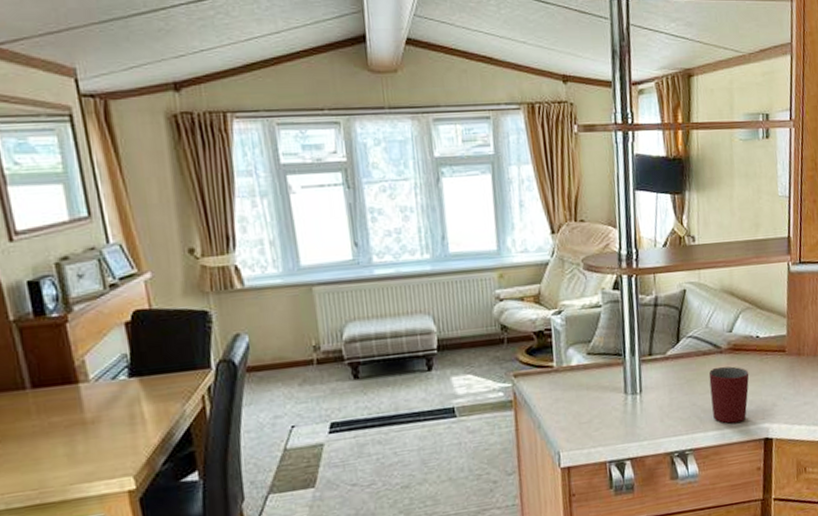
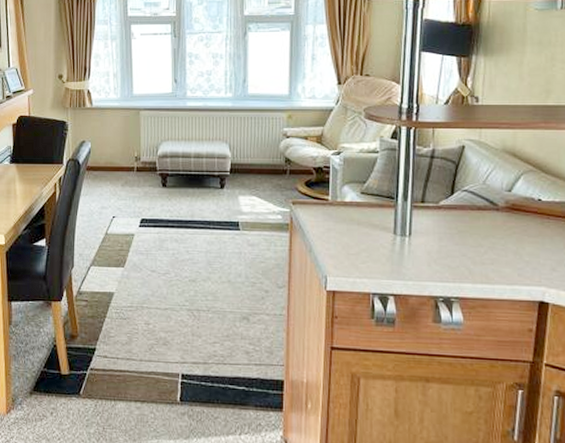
mug: present [708,366,750,424] -> none [482,223,527,280]

